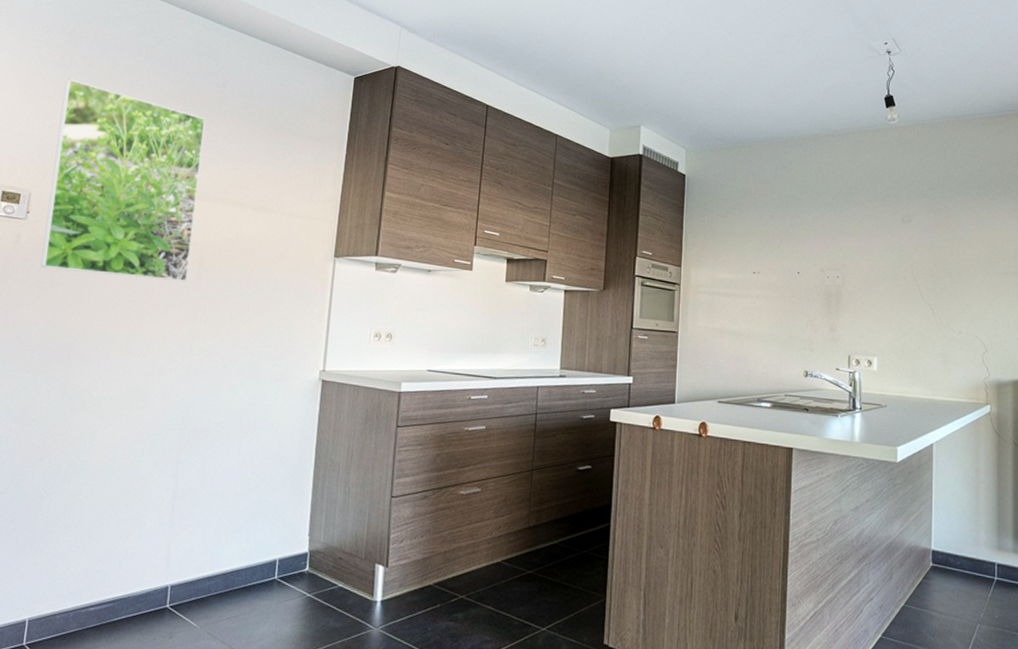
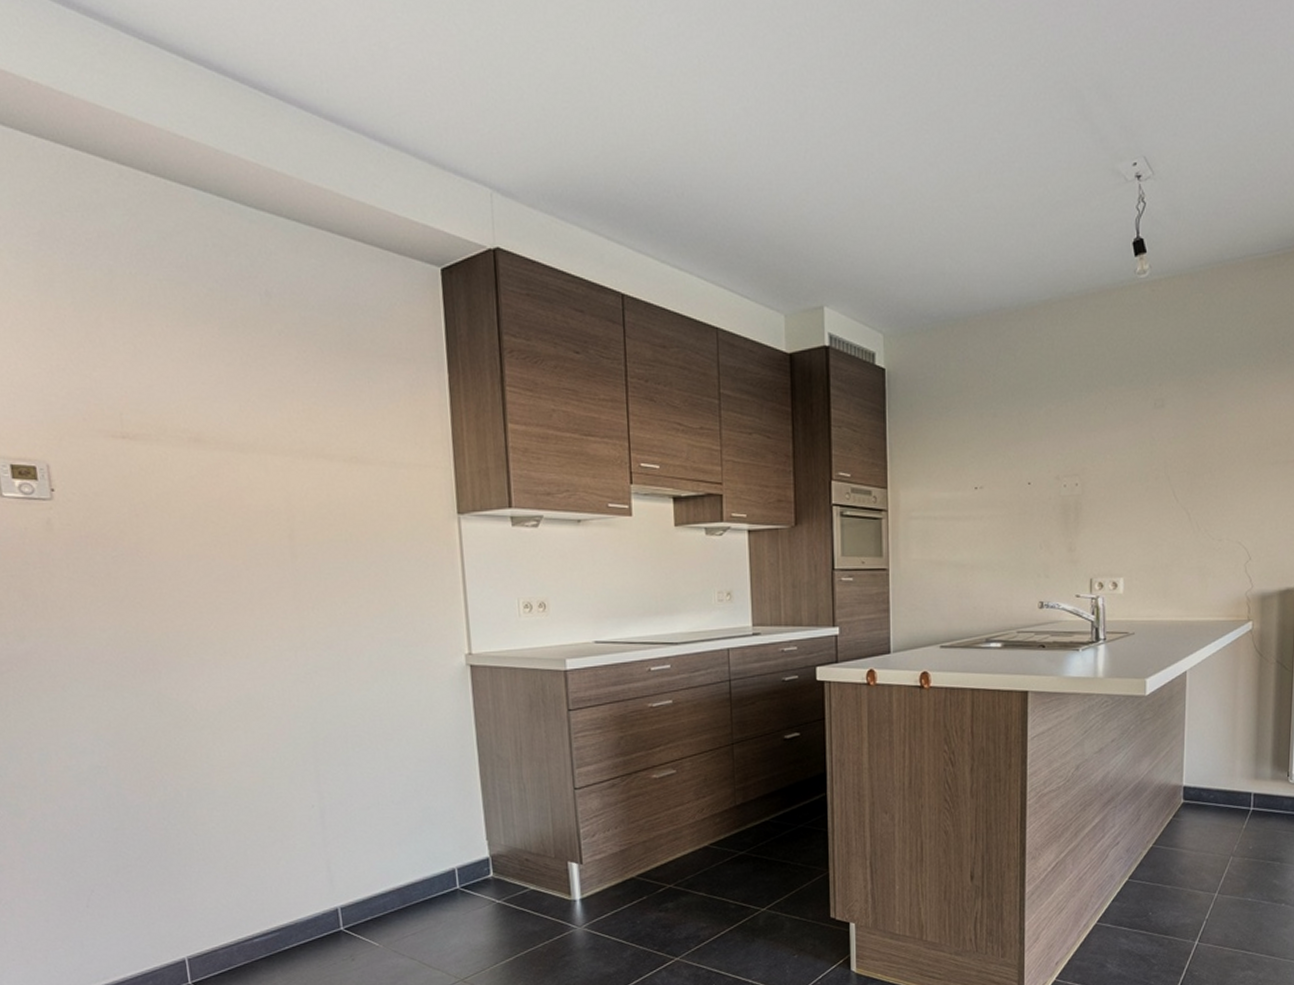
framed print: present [40,79,206,282] -> none [51,301,279,562]

